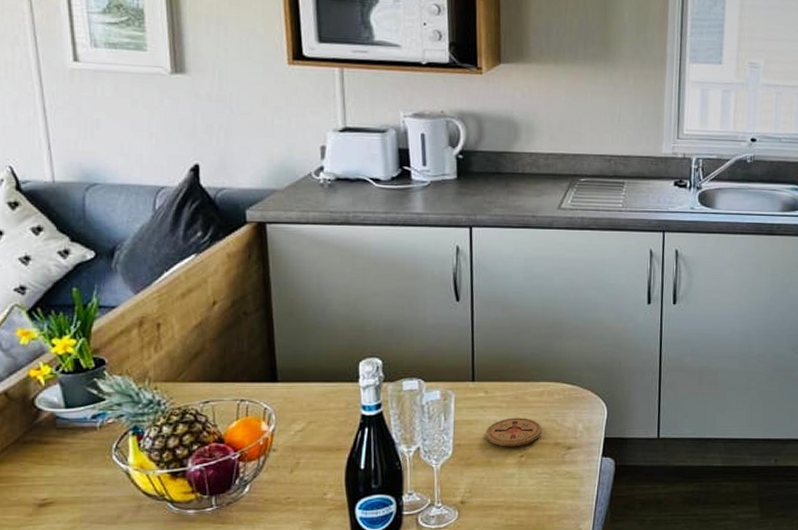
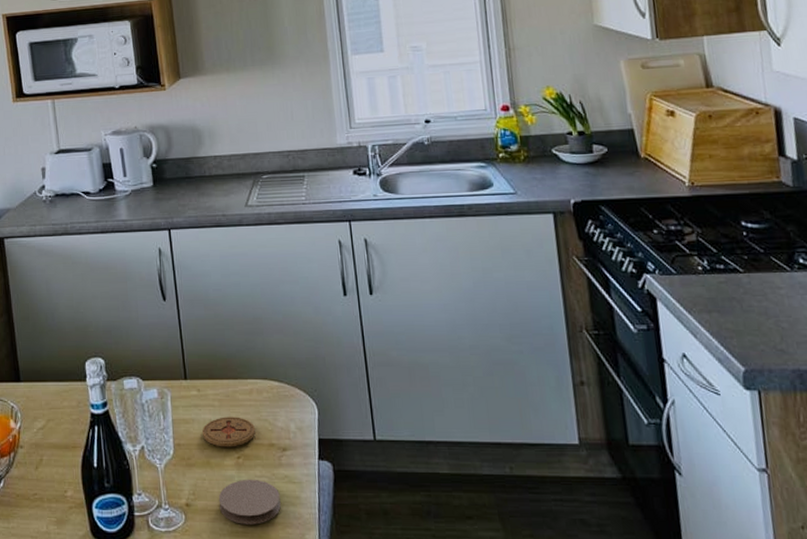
coaster: none [495,476,560,518] -> present [218,479,281,525]

